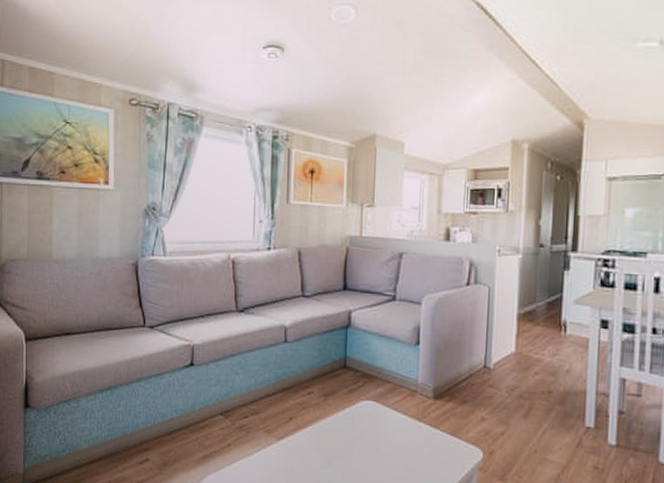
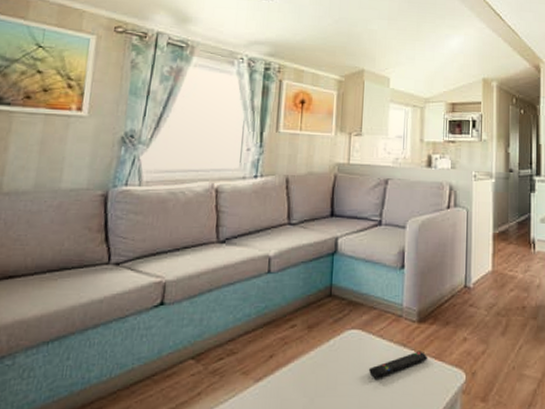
remote control: none [384,426,444,448] -> present [369,351,428,378]

